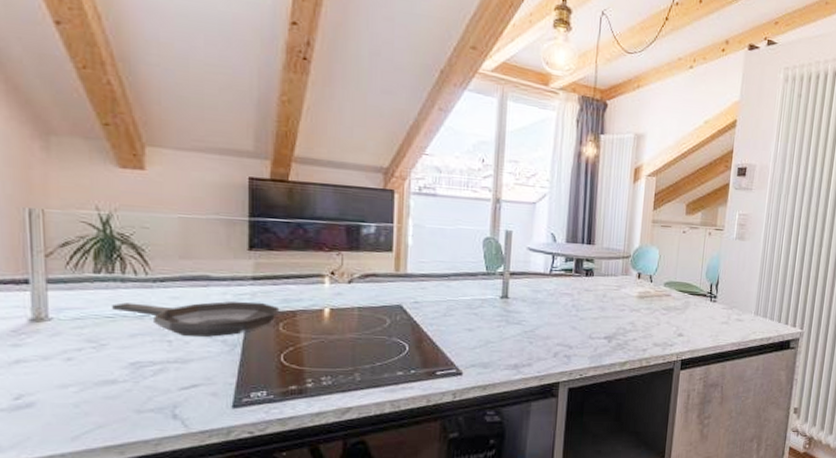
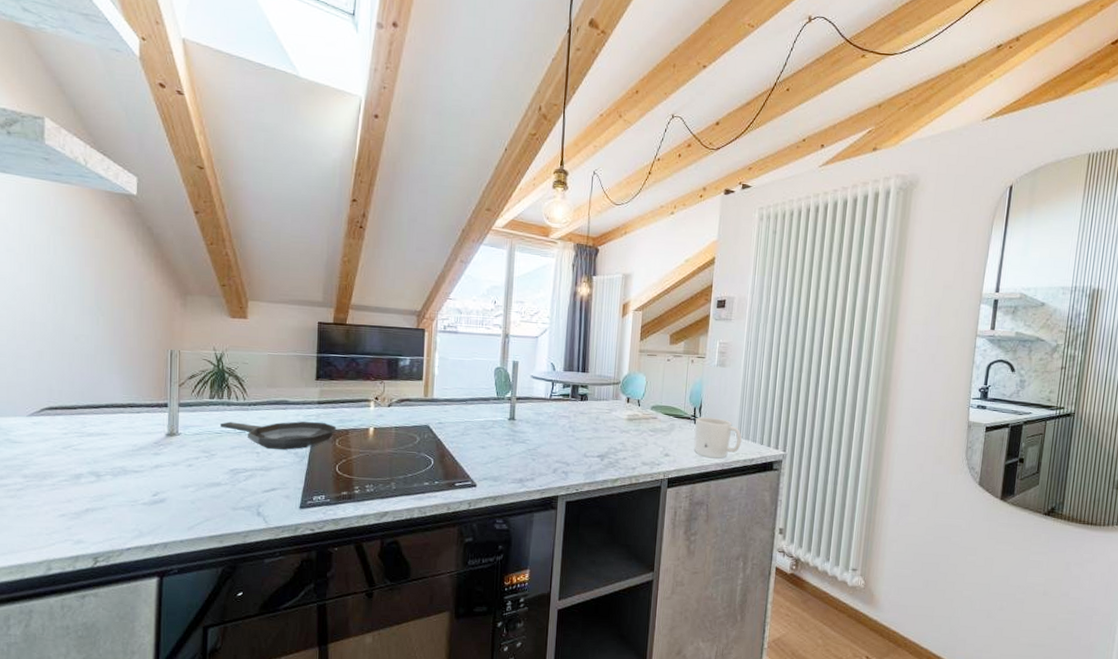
mug: none [709,293,760,339] -> present [694,416,742,460]

